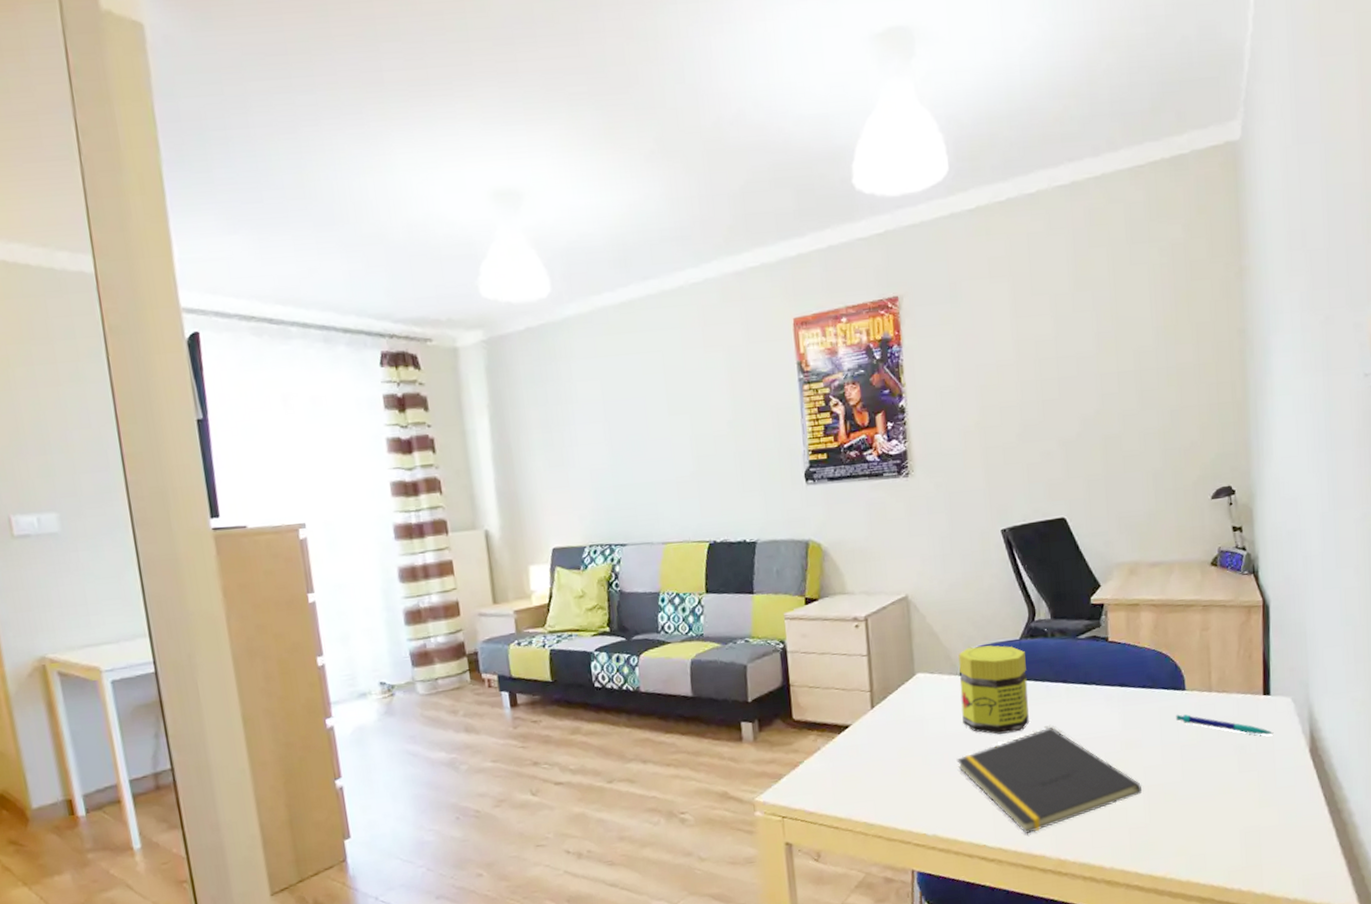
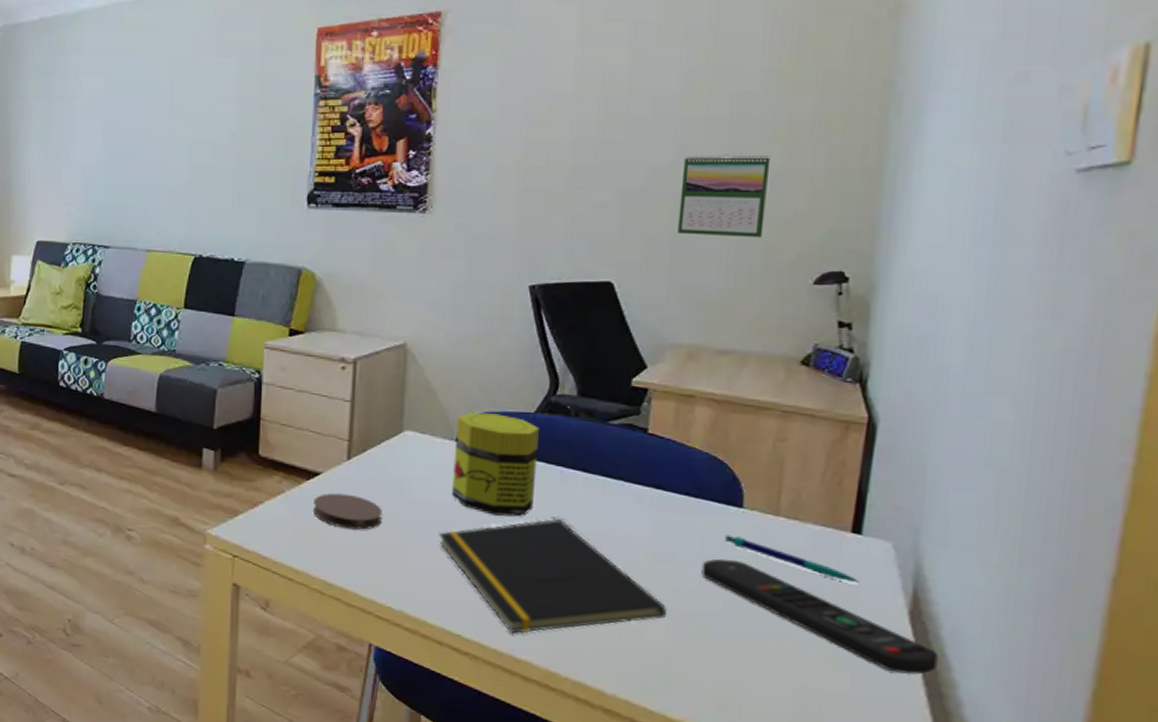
coaster: none [846,739,908,772] -> present [312,493,382,530]
calendar: none [1106,397,1171,470] -> present [678,154,771,238]
remote control: none [1162,734,1333,800] -> present [701,558,939,675]

